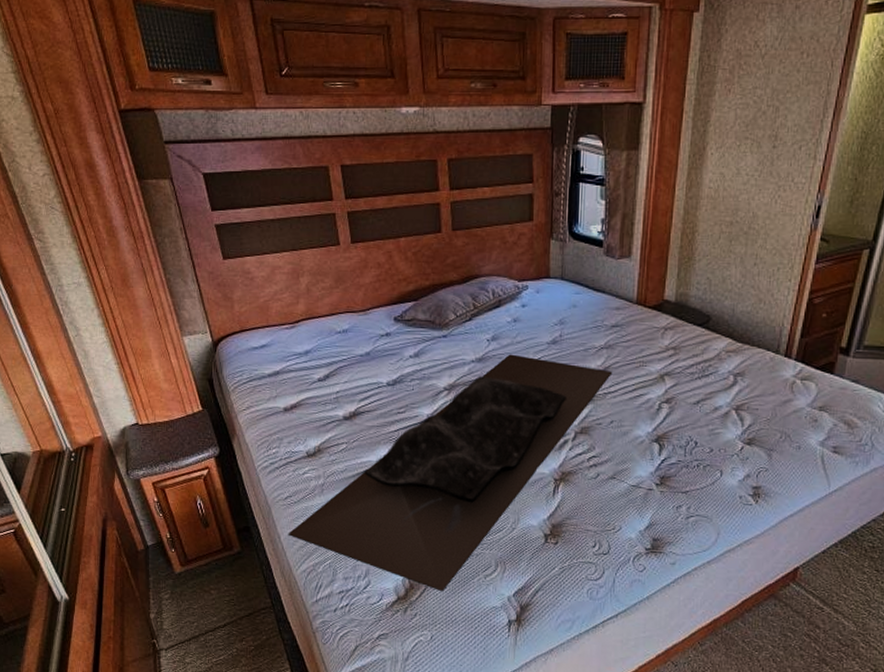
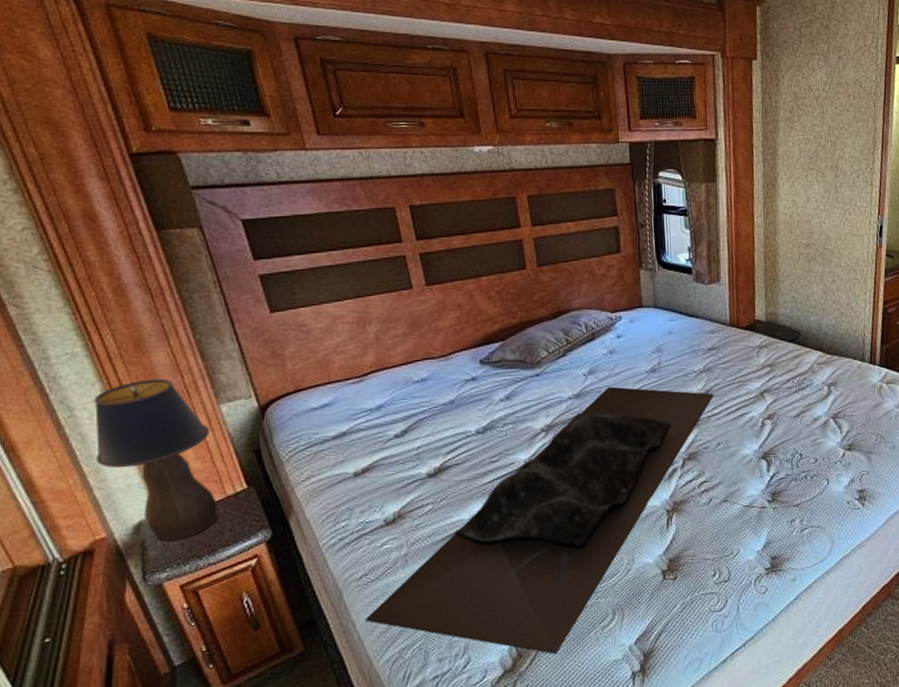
table lamp: none [93,309,180,447] -> present [94,378,218,542]

